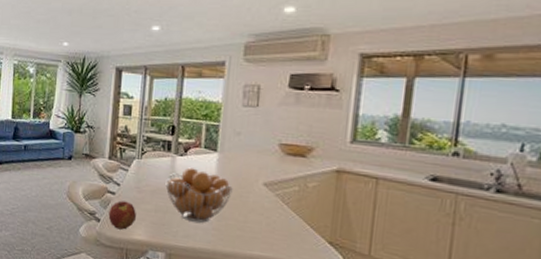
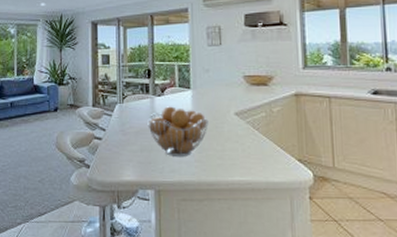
apple: present [108,200,136,230] -> none [97,145,123,173]

